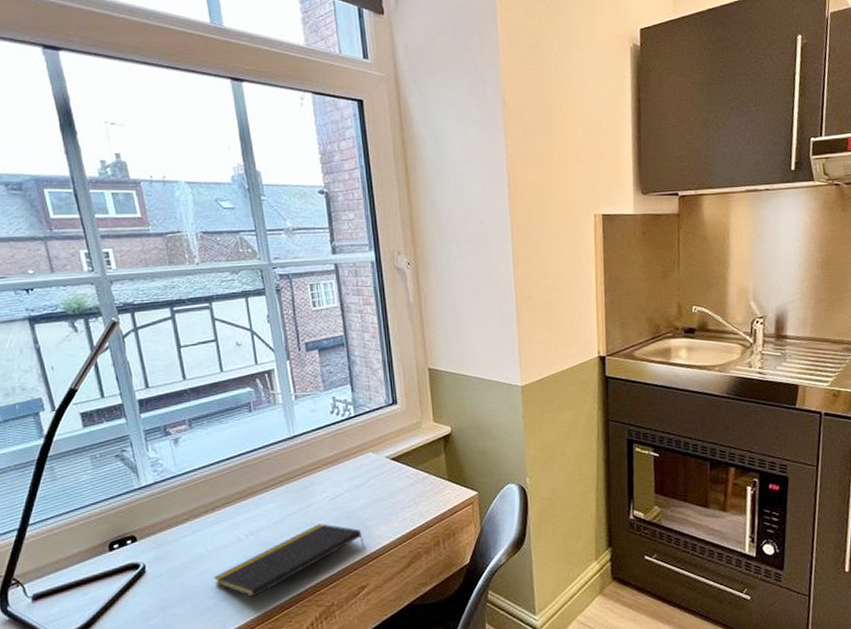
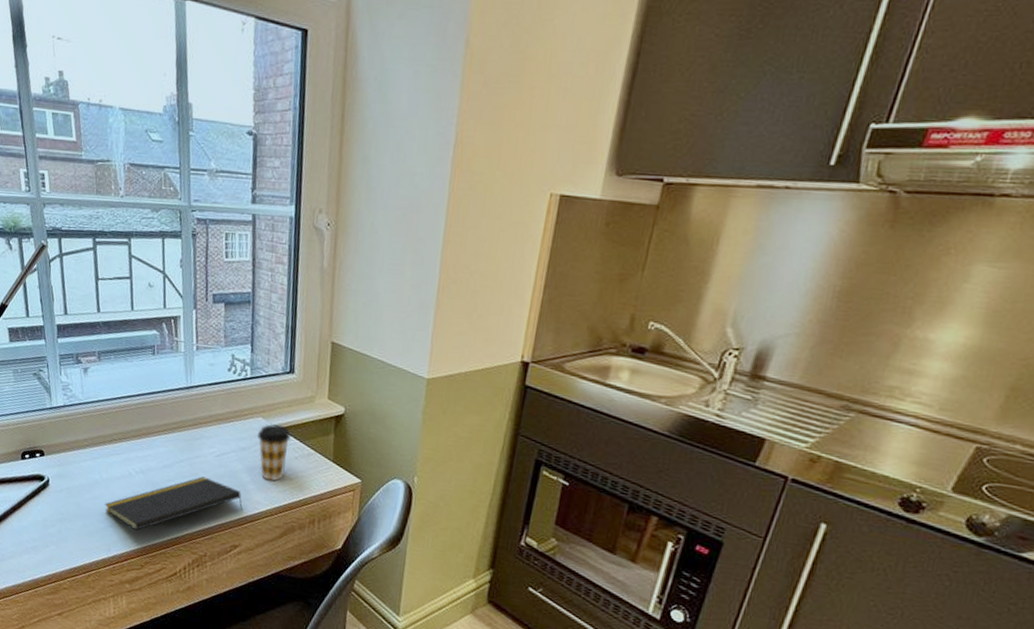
coffee cup: none [370,456,403,513] -> present [258,424,291,481]

